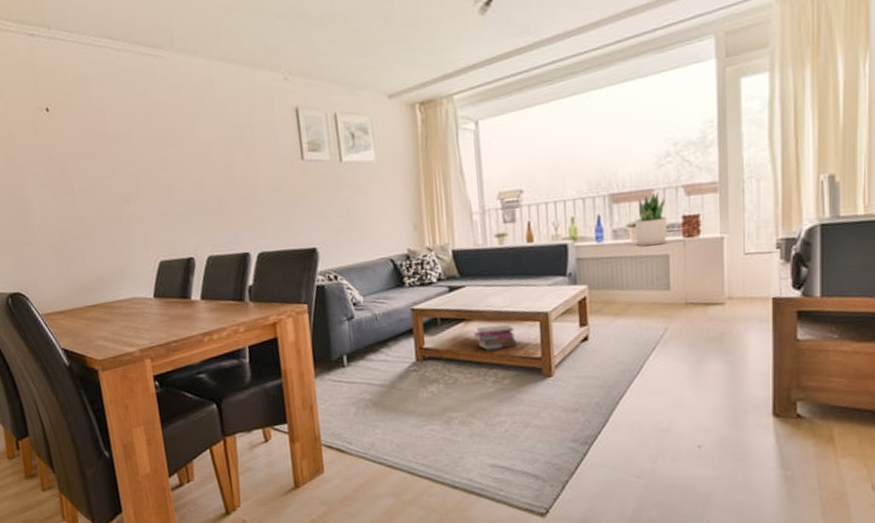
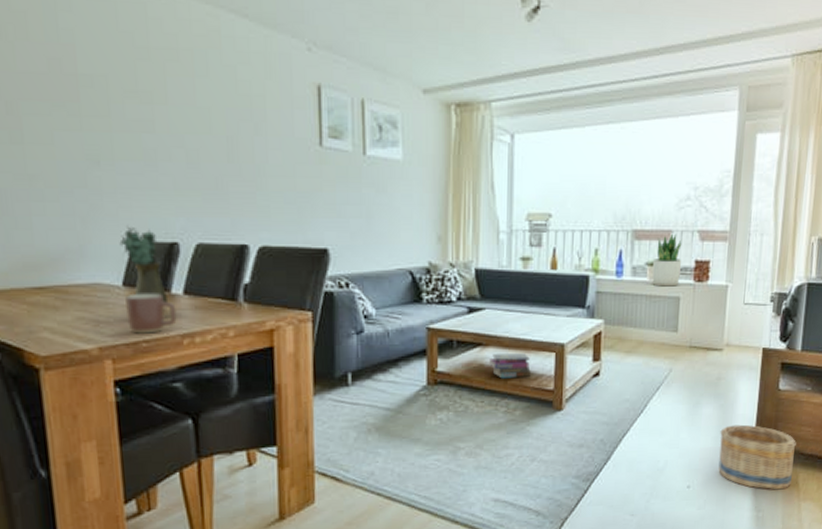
vase: none [149,248,190,319] -> present [119,226,169,316]
mug: none [157,301,198,336] -> present [125,293,177,334]
basket: none [731,379,826,447] -> present [718,424,796,490]

